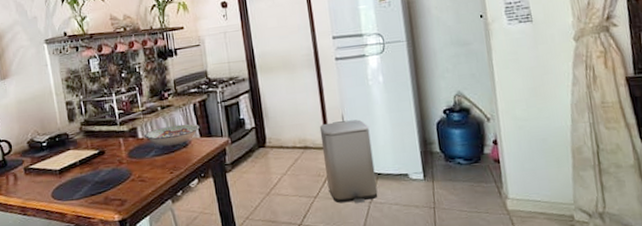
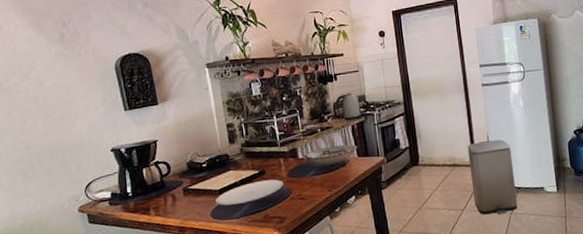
plate: none [56,160,124,186] -> present [215,179,284,206]
kettle: none [176,68,203,99] -> present [335,93,361,121]

